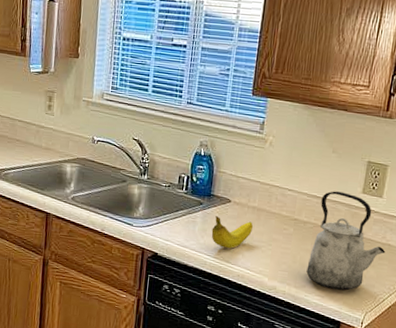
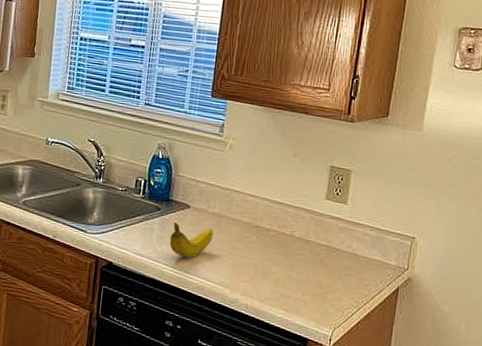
kettle: present [306,191,386,291] -> none [270,196,352,304]

